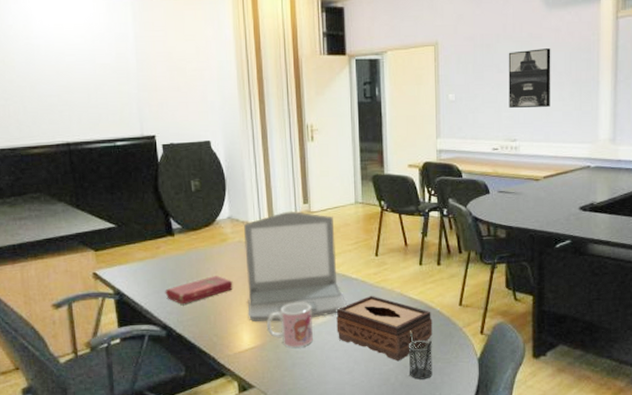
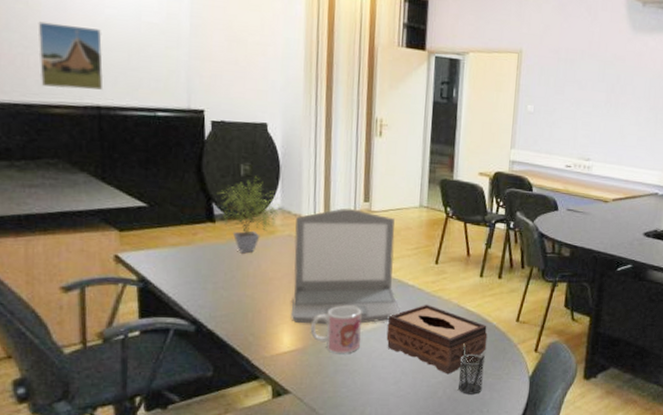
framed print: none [13,75,71,132] -> present [38,21,103,90]
book: present [165,276,233,305] -> none [198,270,278,299]
potted plant: none [173,190,233,261] -> present [216,176,284,253]
wall art: present [508,48,551,108] -> none [586,70,633,130]

